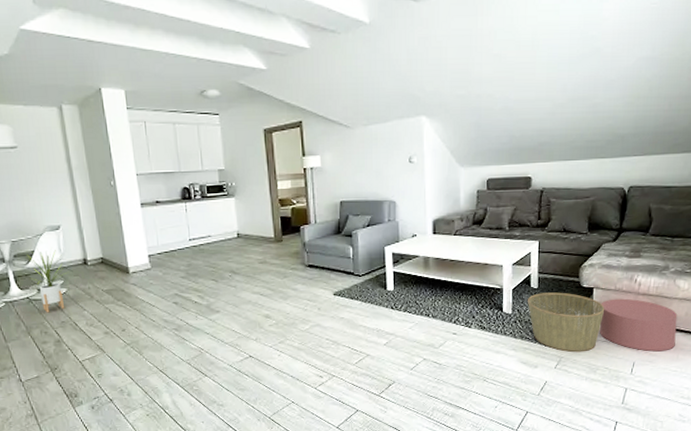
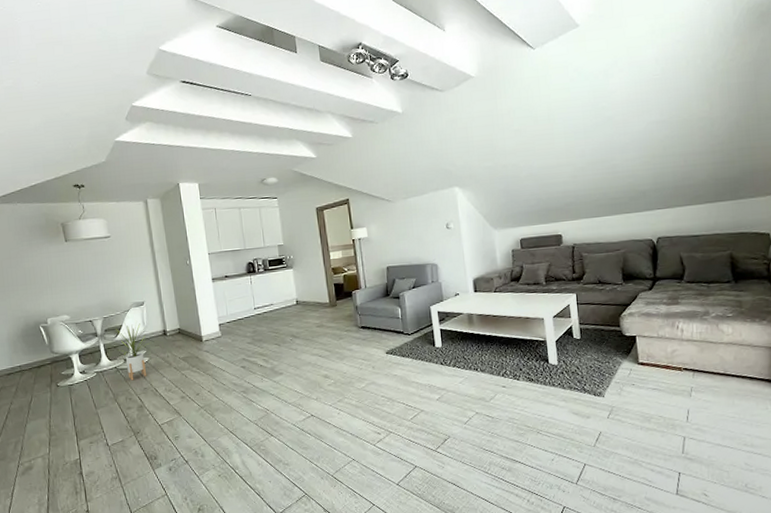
basket: present [528,292,605,353] -> none [572,341,651,401]
pouf: present [599,298,678,352] -> none [646,345,729,398]

